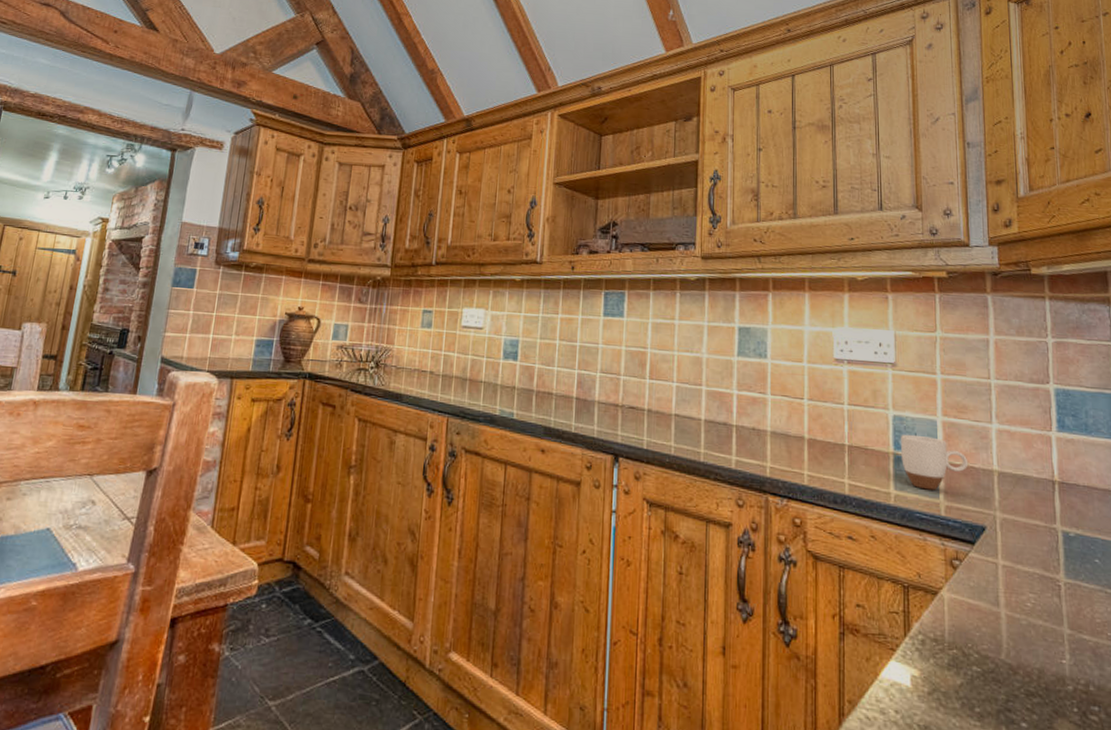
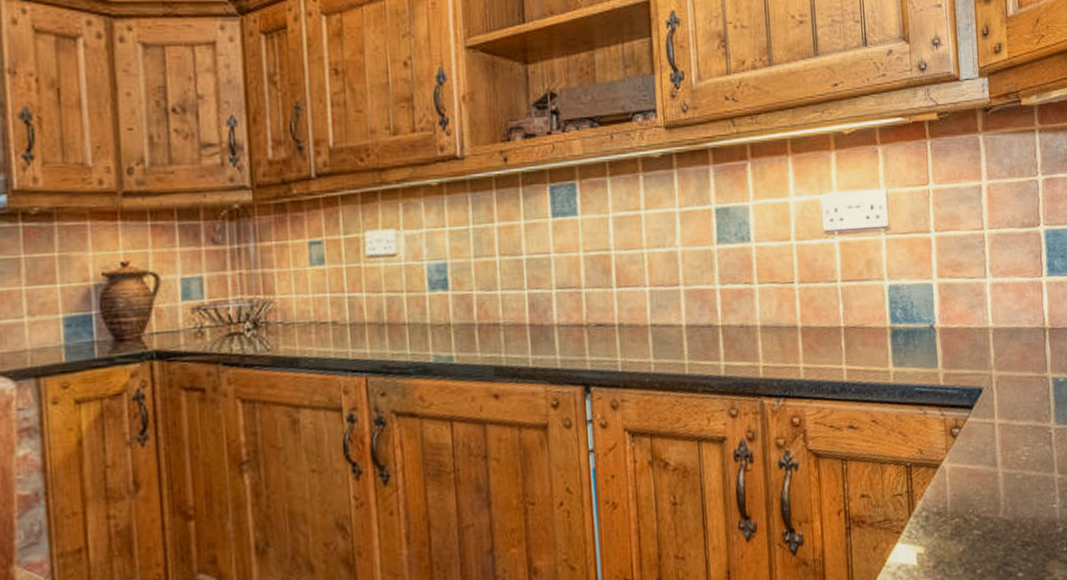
mug: present [901,434,969,490] -> none [897,303,965,361]

